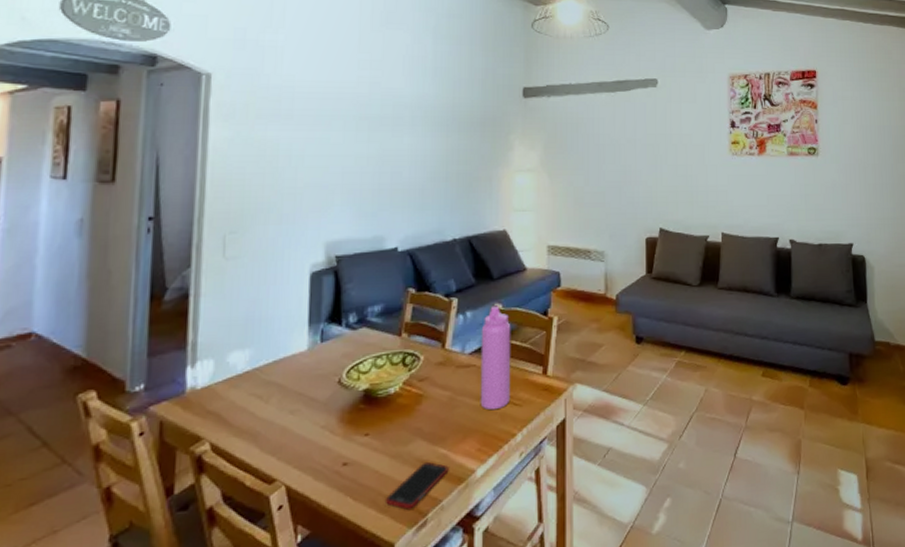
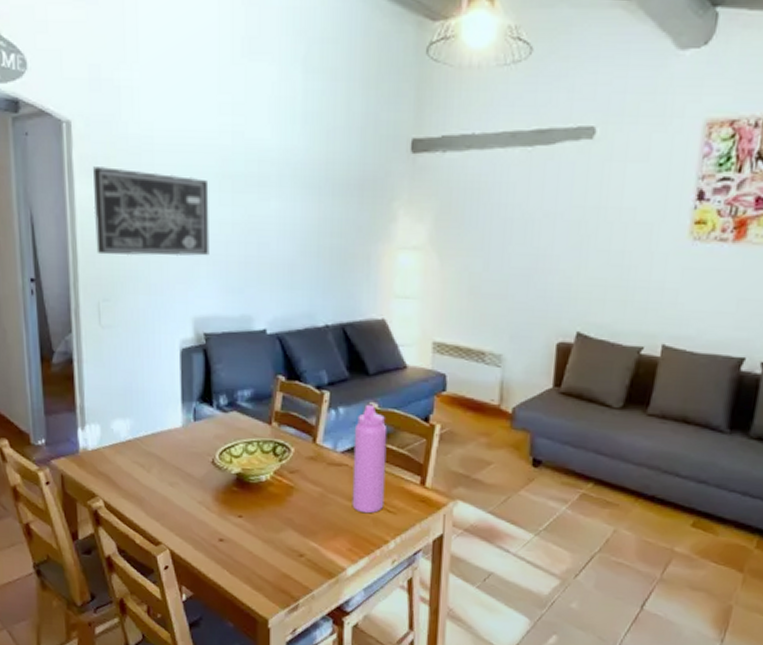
wall art: none [227,112,346,190] -> present [93,167,209,257]
cell phone: present [386,462,449,510] -> none [260,552,320,592]

